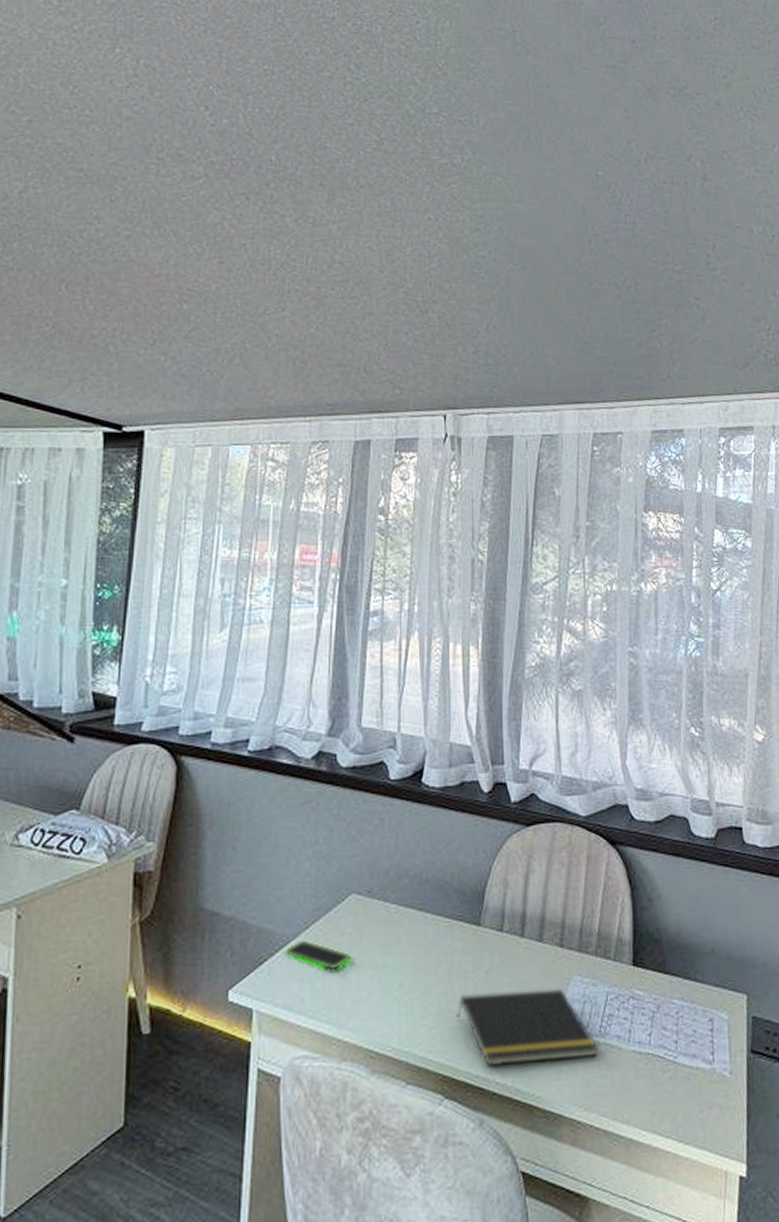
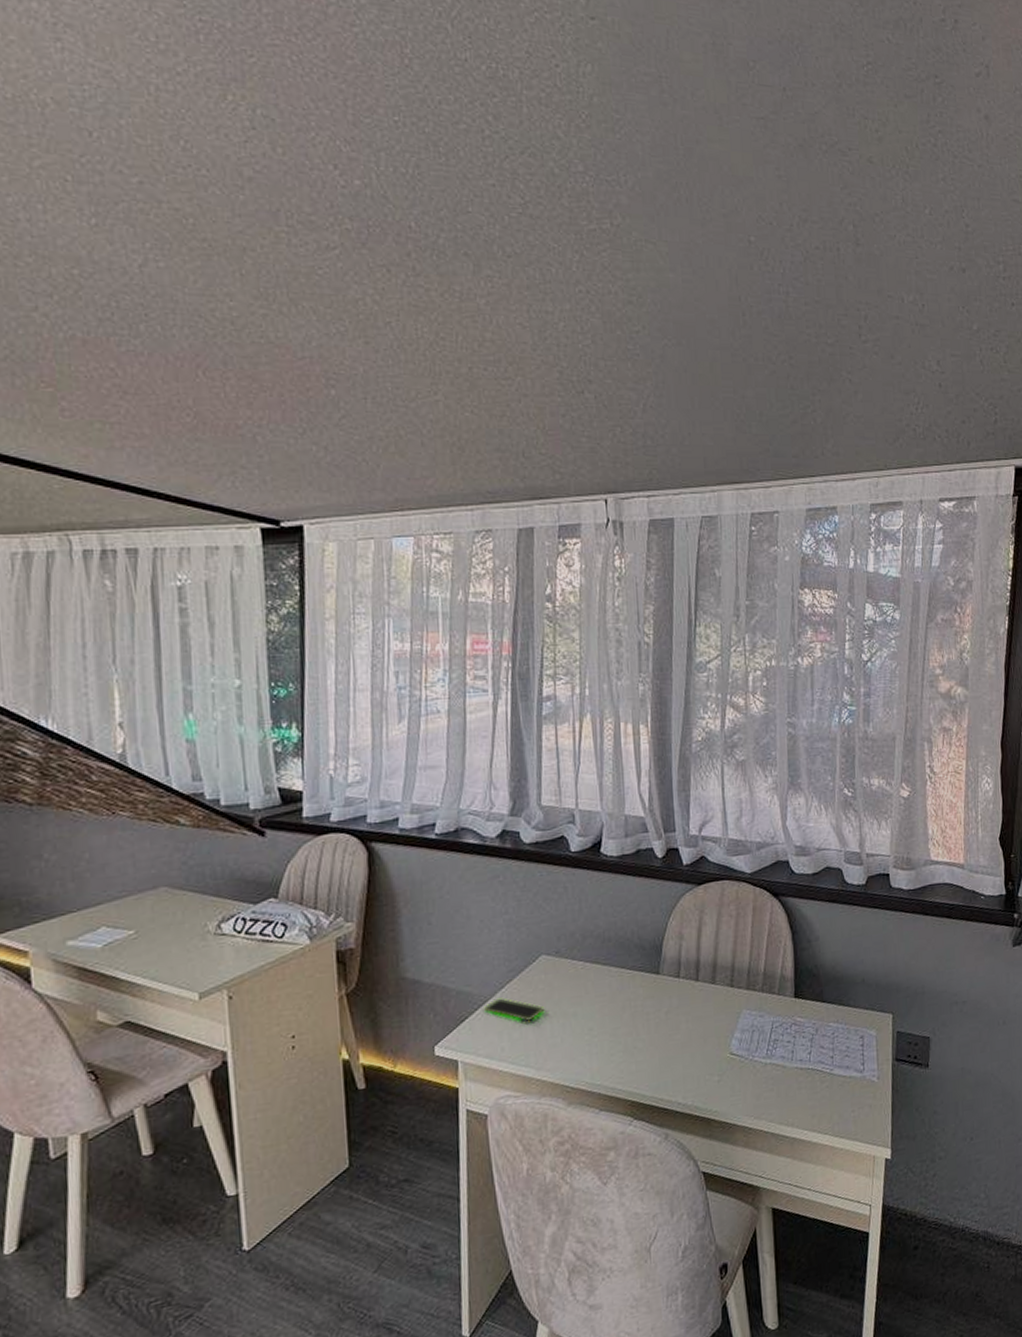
notepad: present [457,988,599,1066] -> none [642,1021,766,1091]

